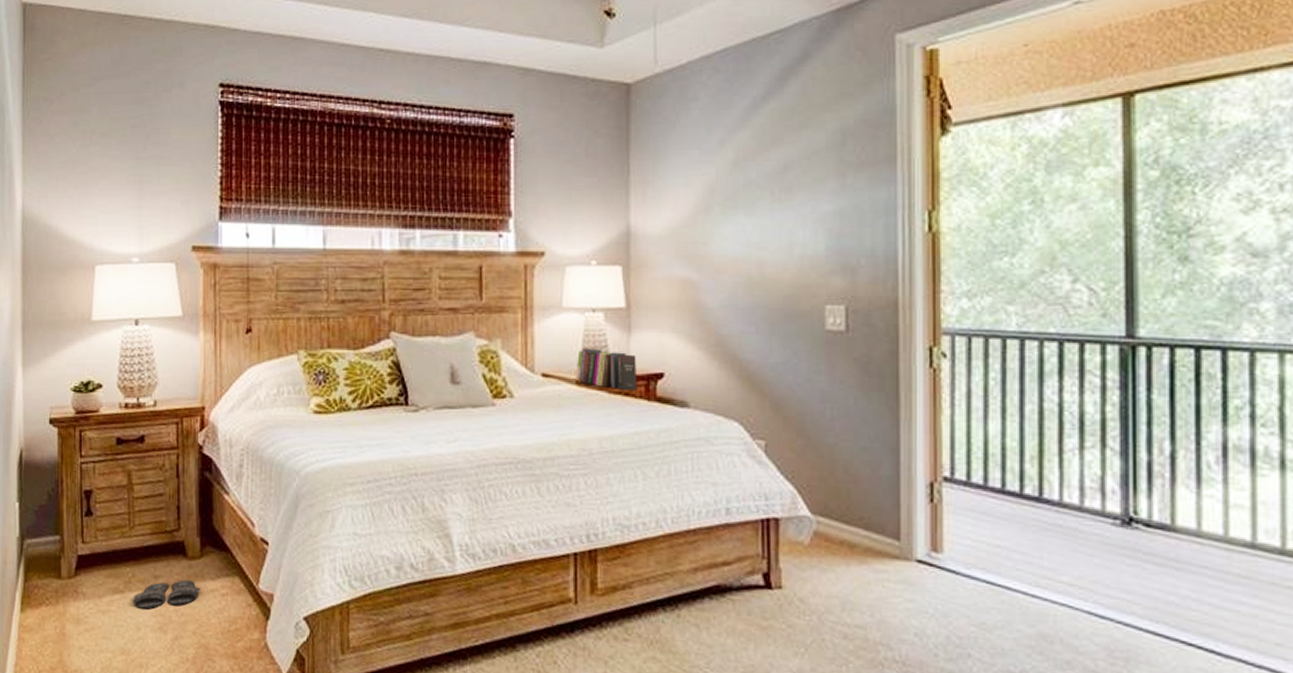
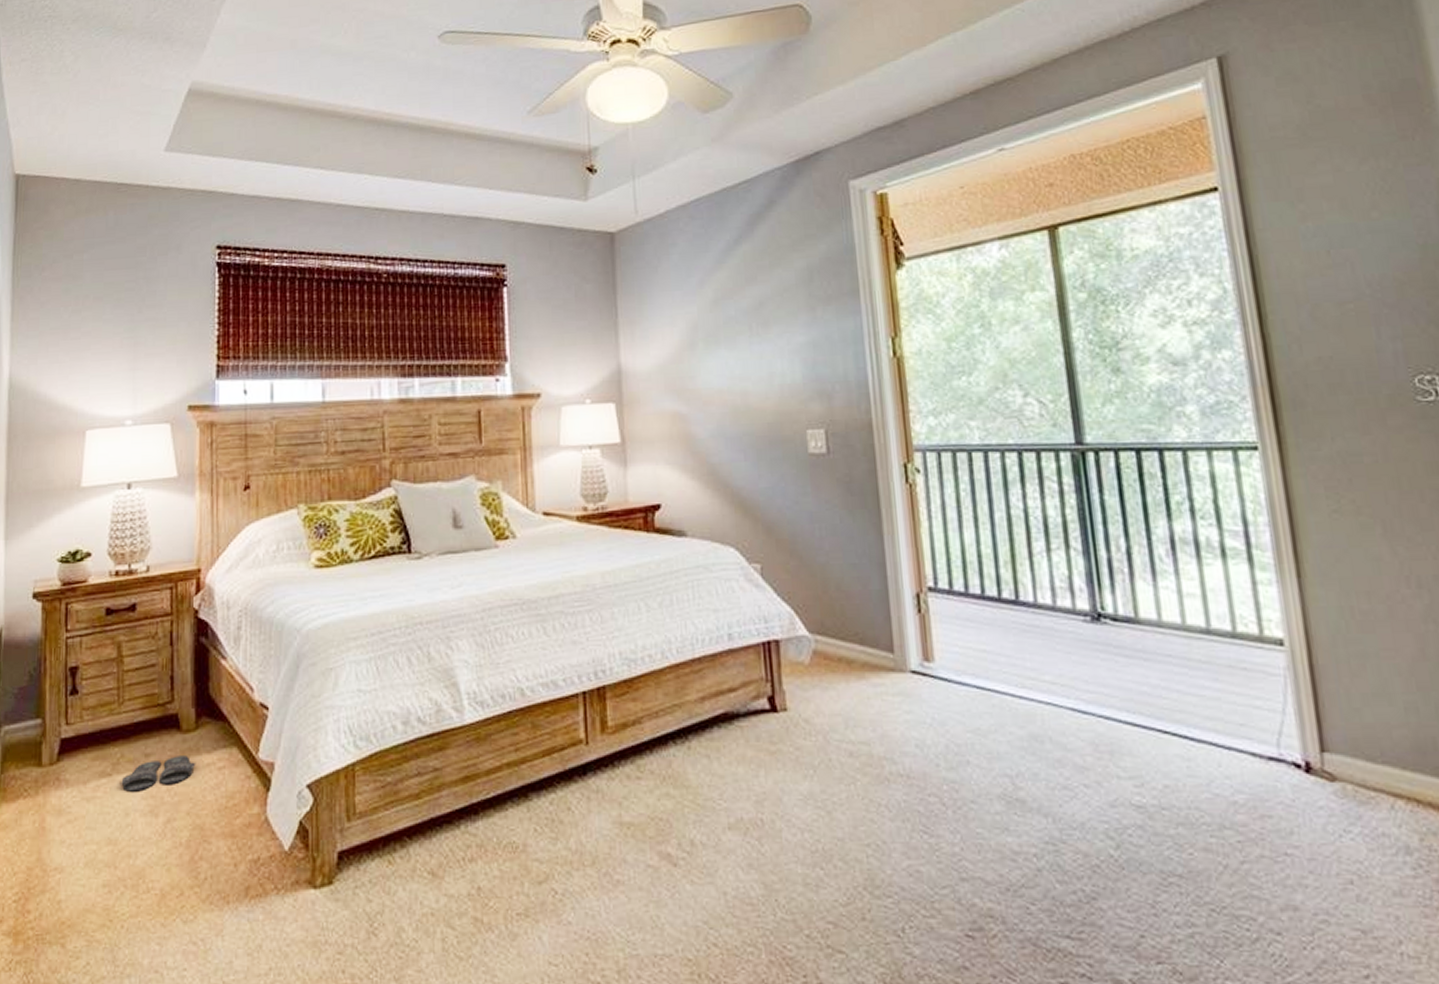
books: present [575,348,638,391] -> none [575,484,637,525]

